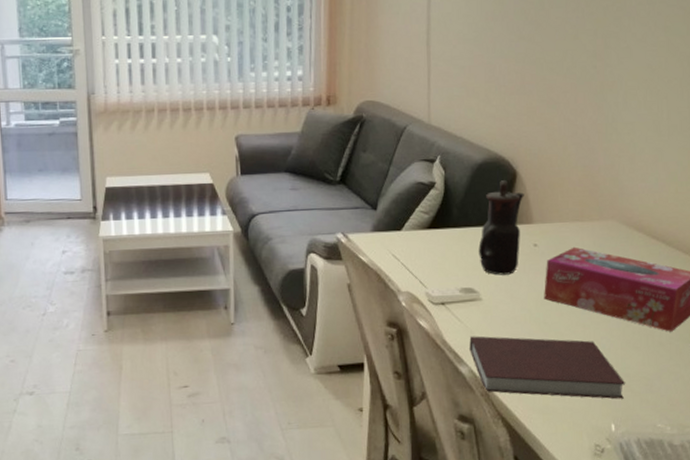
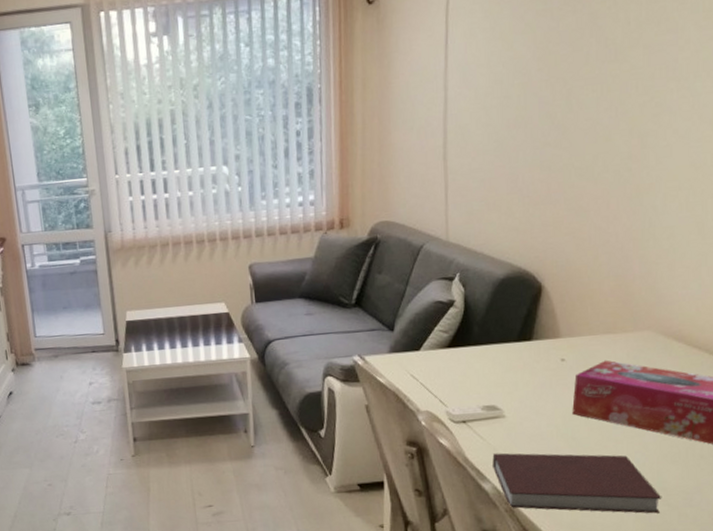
teapot: present [478,180,524,275] -> none [501,295,551,392]

